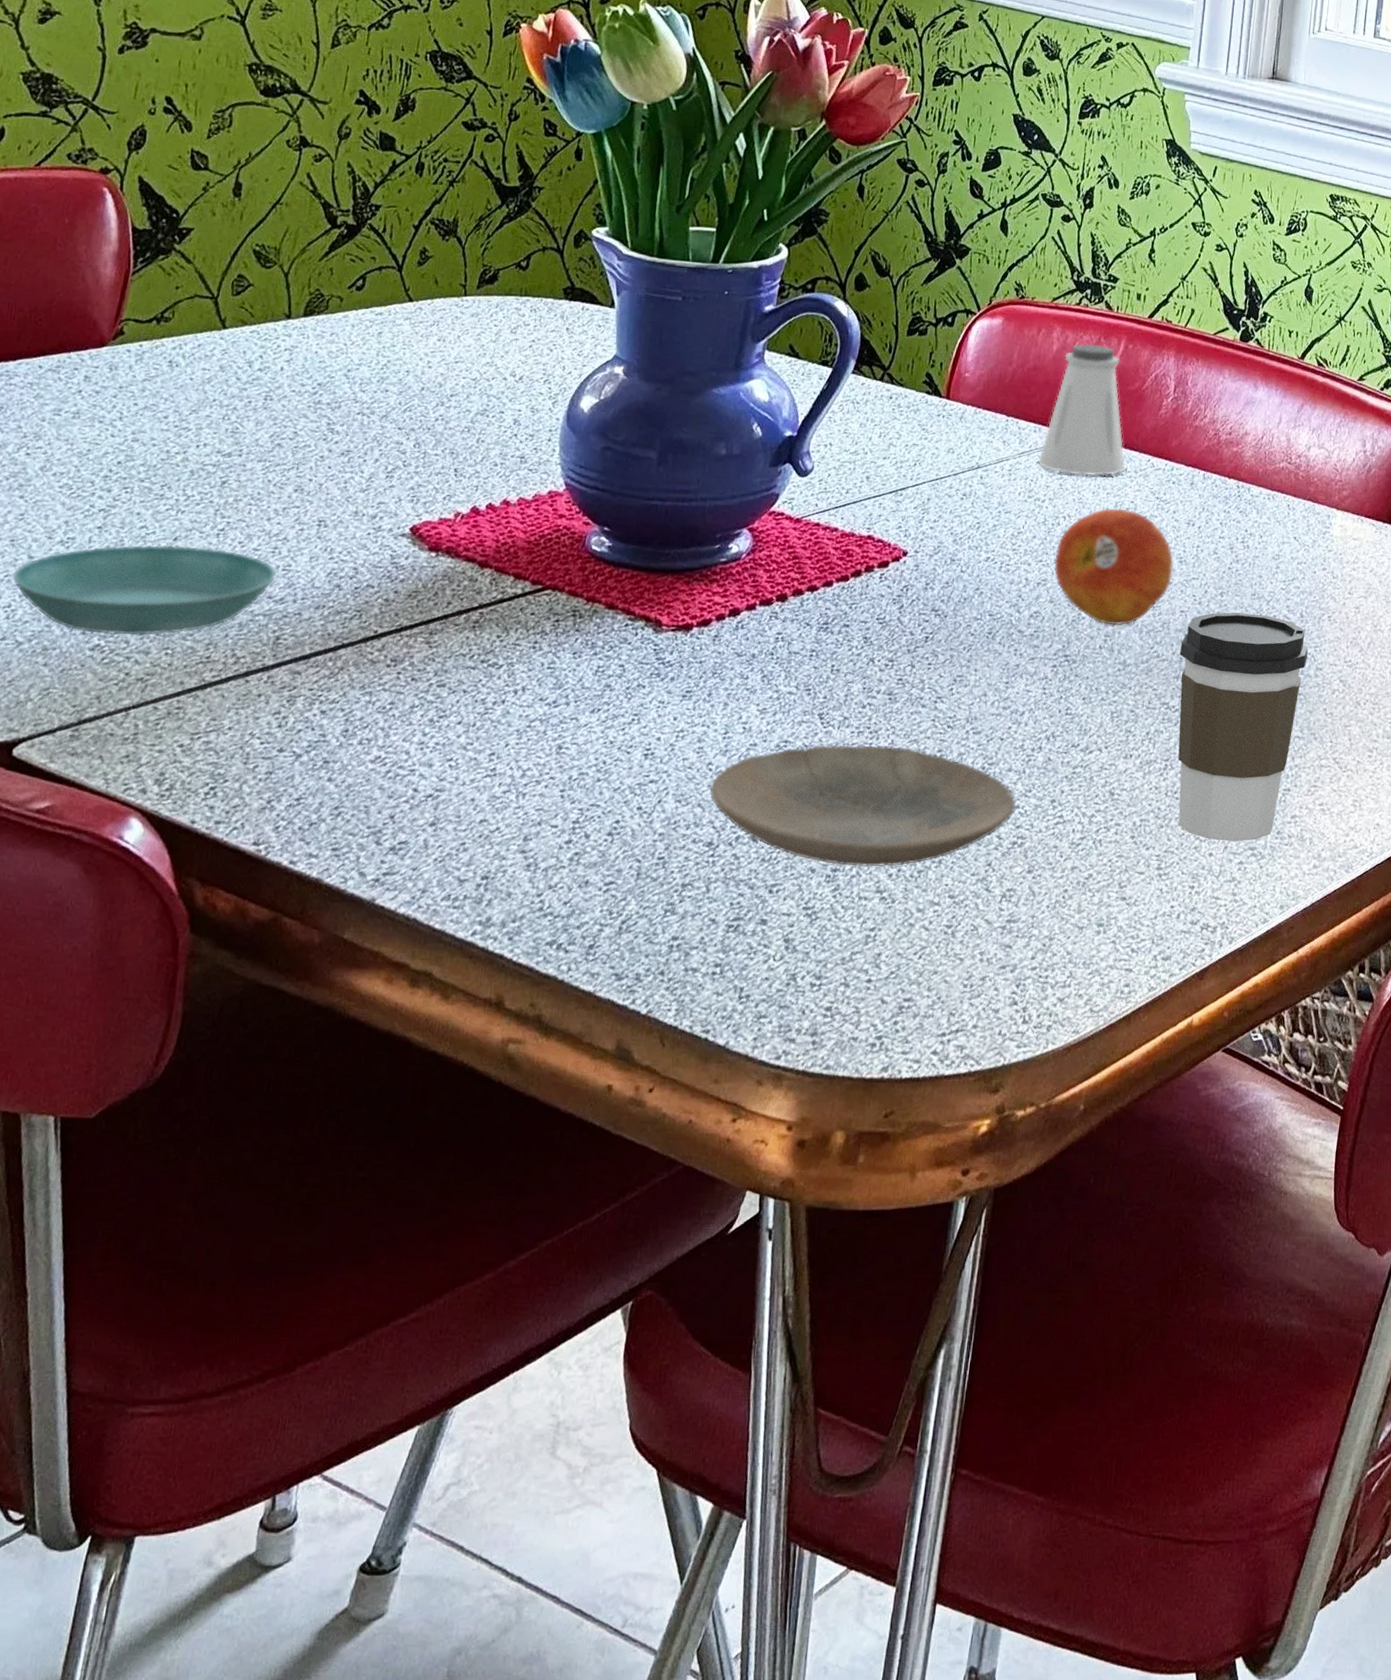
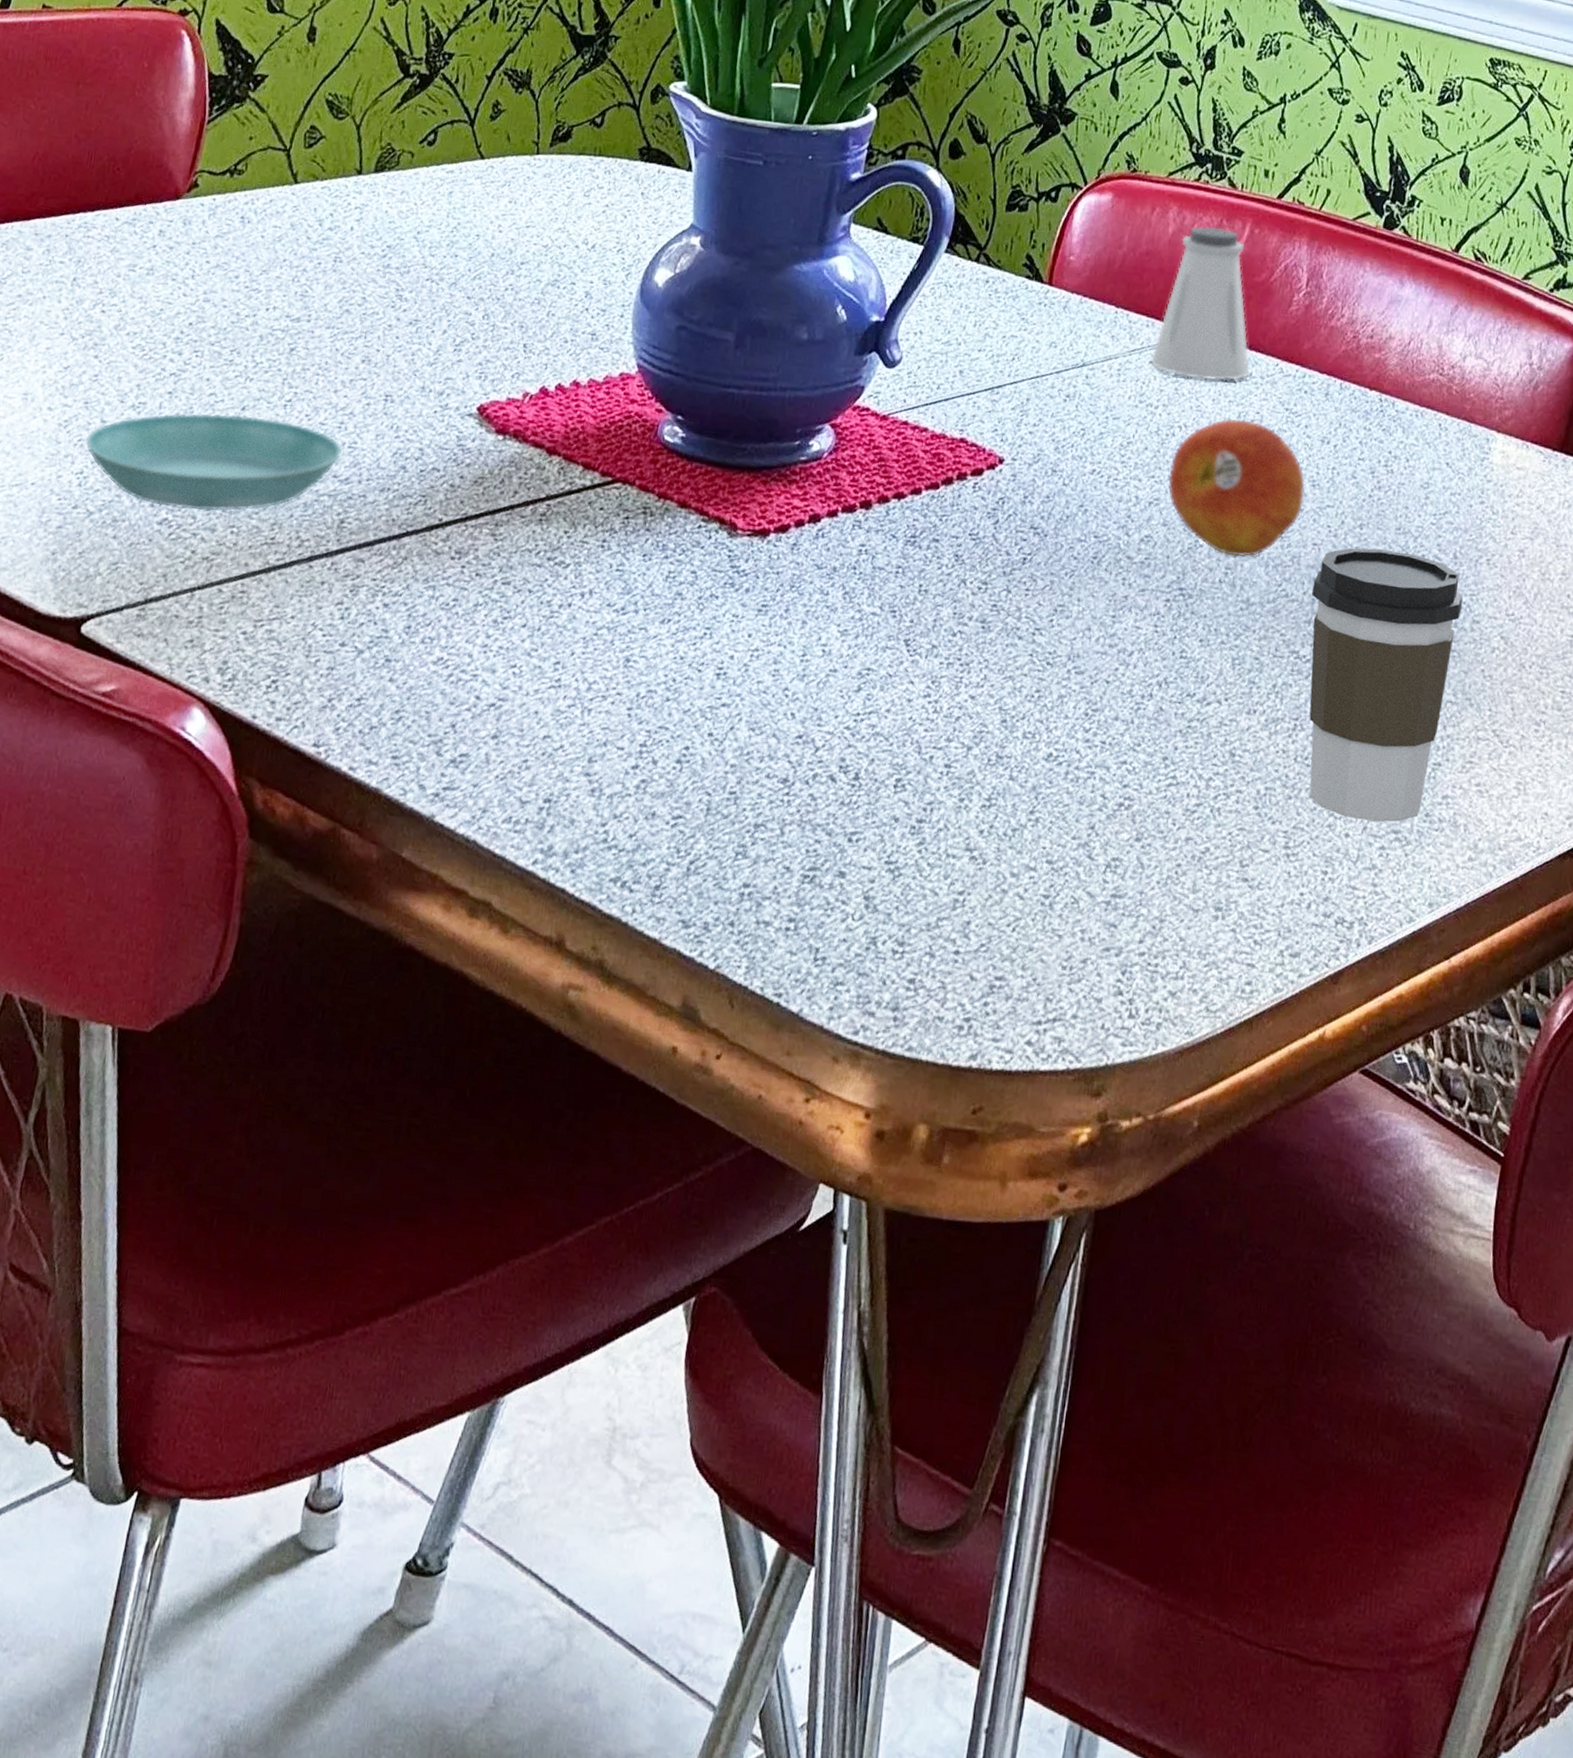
plate: present [710,744,1017,867] -> none [786,675,1124,822]

